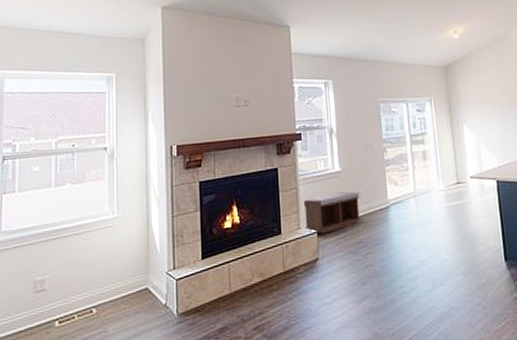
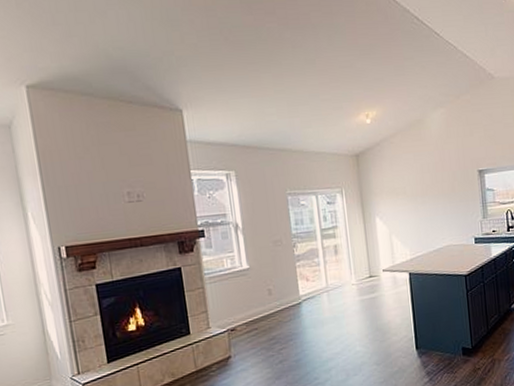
bench: present [303,191,361,234] -> none [211,288,273,333]

